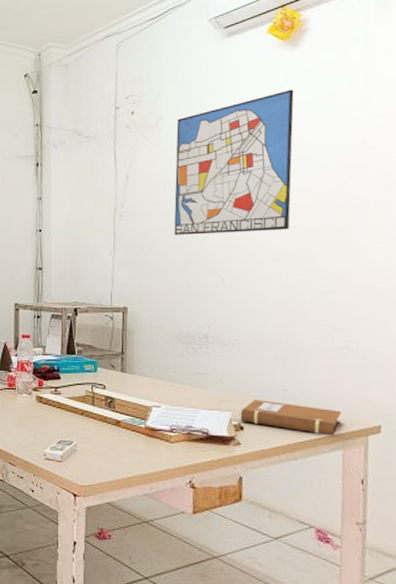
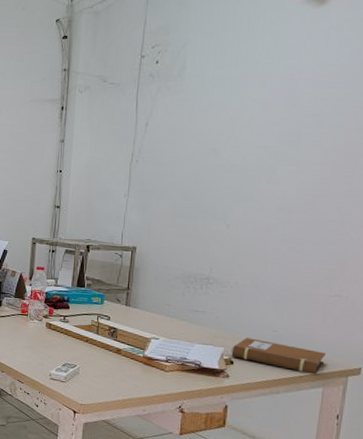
wall art: present [174,89,294,235] -> none [186,46,316,183]

